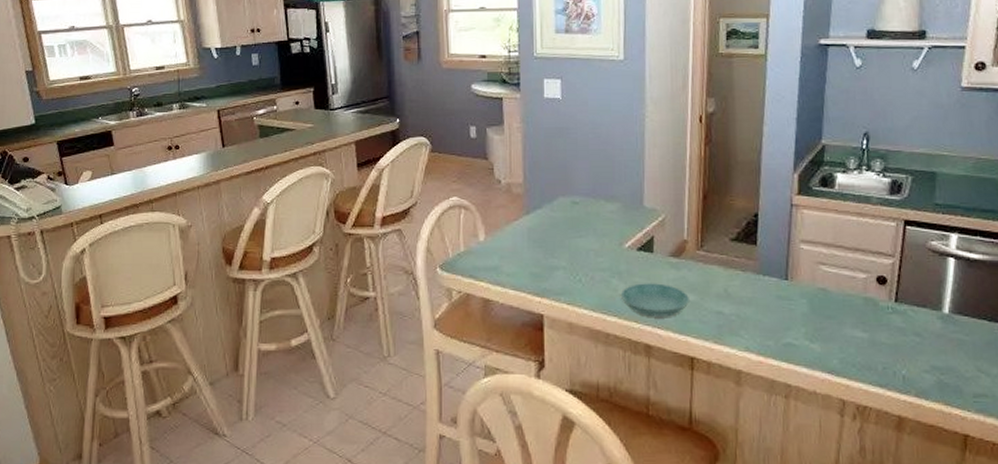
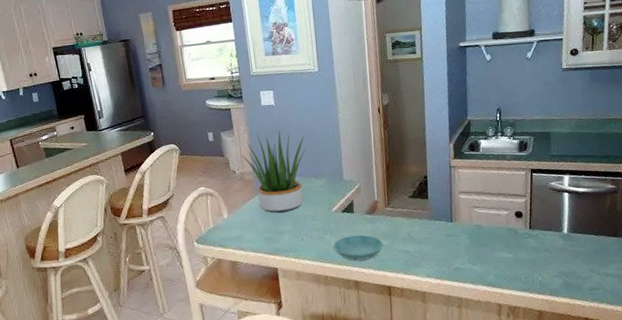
potted plant: none [510,132,598,243] -> present [241,130,307,213]

